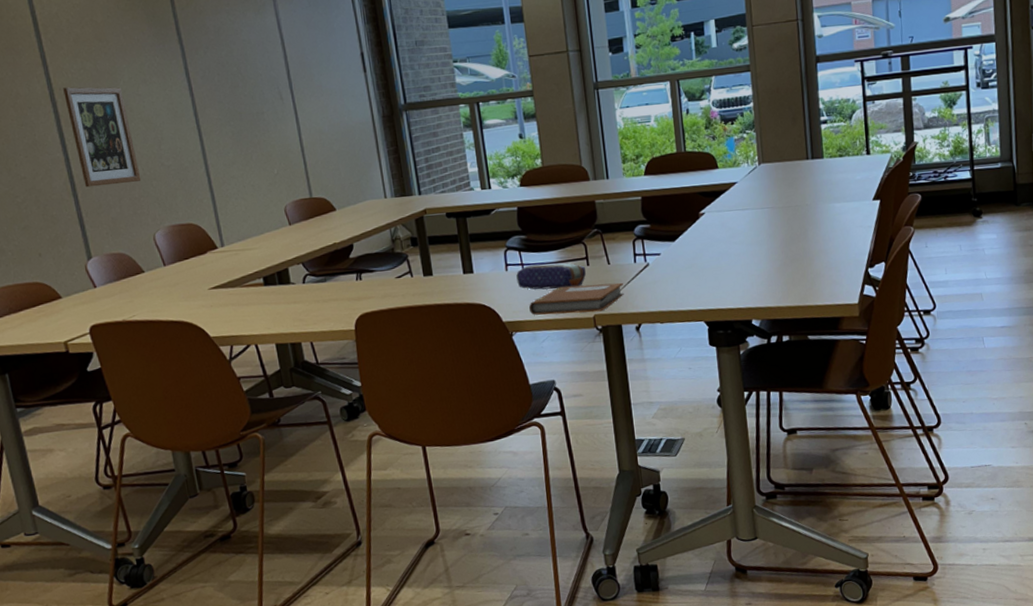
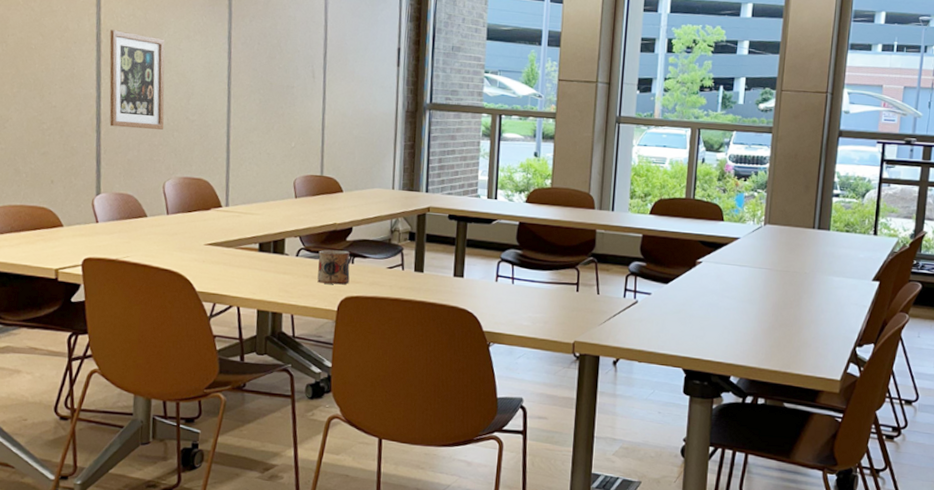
mug: none [324,268,361,306] -> present [317,249,350,285]
pencil case: present [516,263,586,290] -> none [504,280,574,311]
notebook: present [529,282,624,316] -> none [511,307,609,339]

